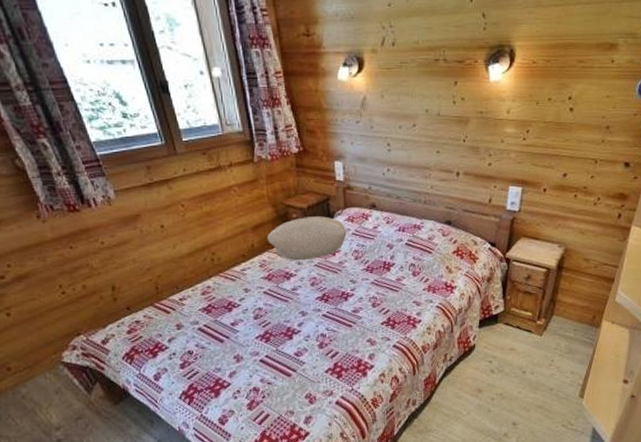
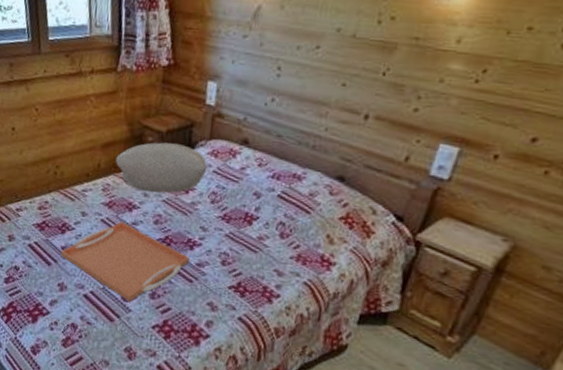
serving tray: none [231,290,346,356] -> present [61,222,190,302]

